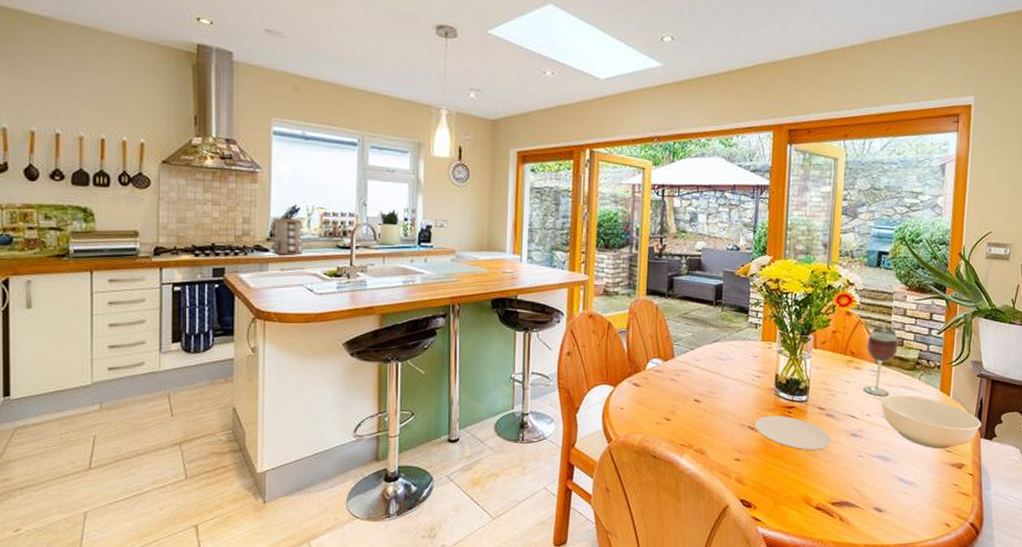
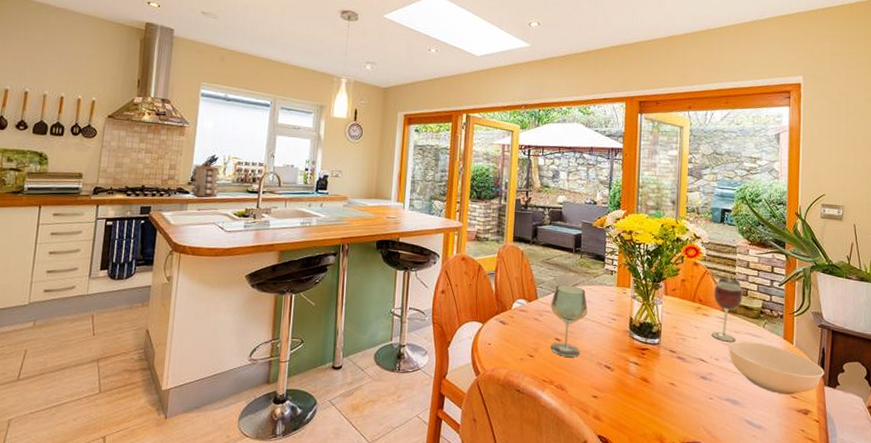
planter: present [377,209,403,246] -> none [281,161,303,192]
wine glass: none [689,341,730,420] -> present [550,284,588,358]
plate: present [754,415,832,450] -> none [611,356,683,391]

